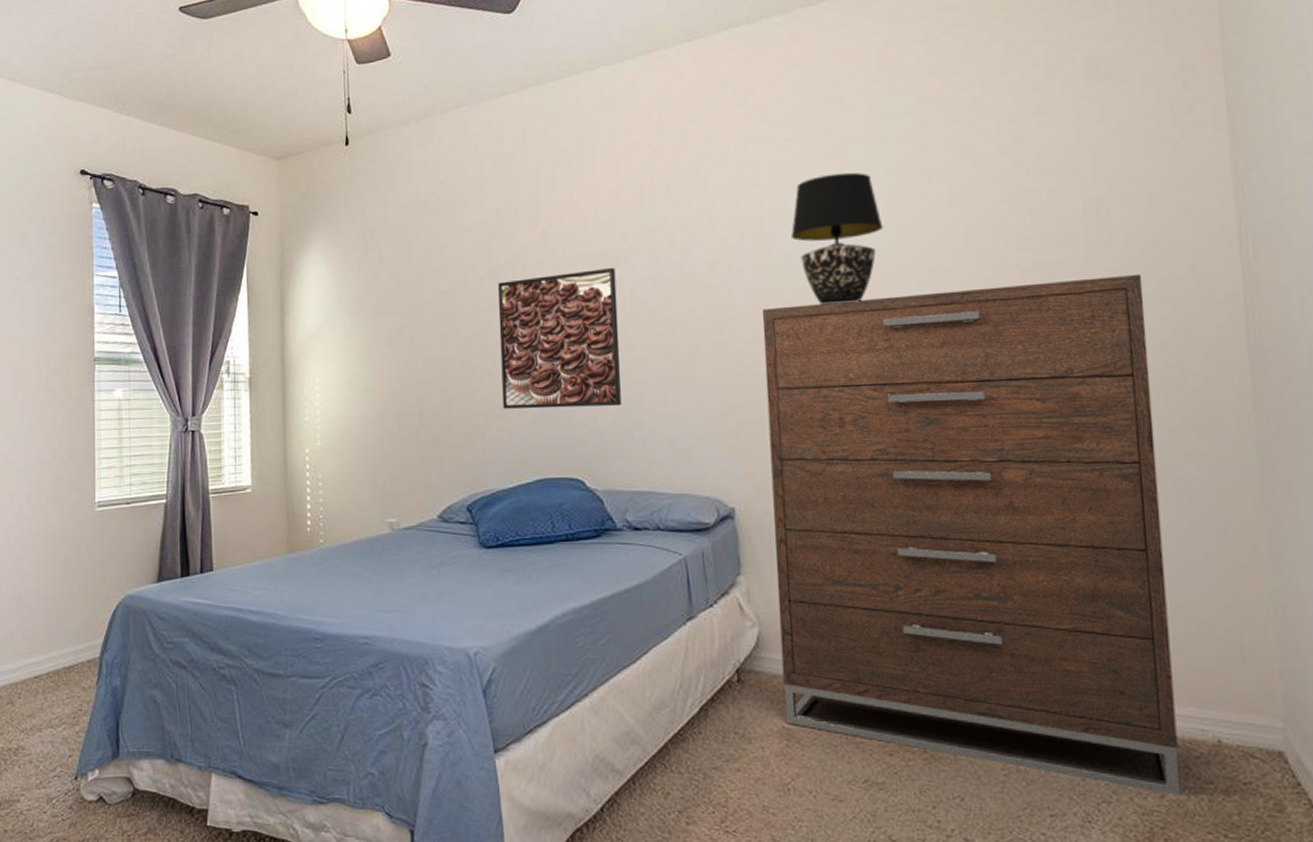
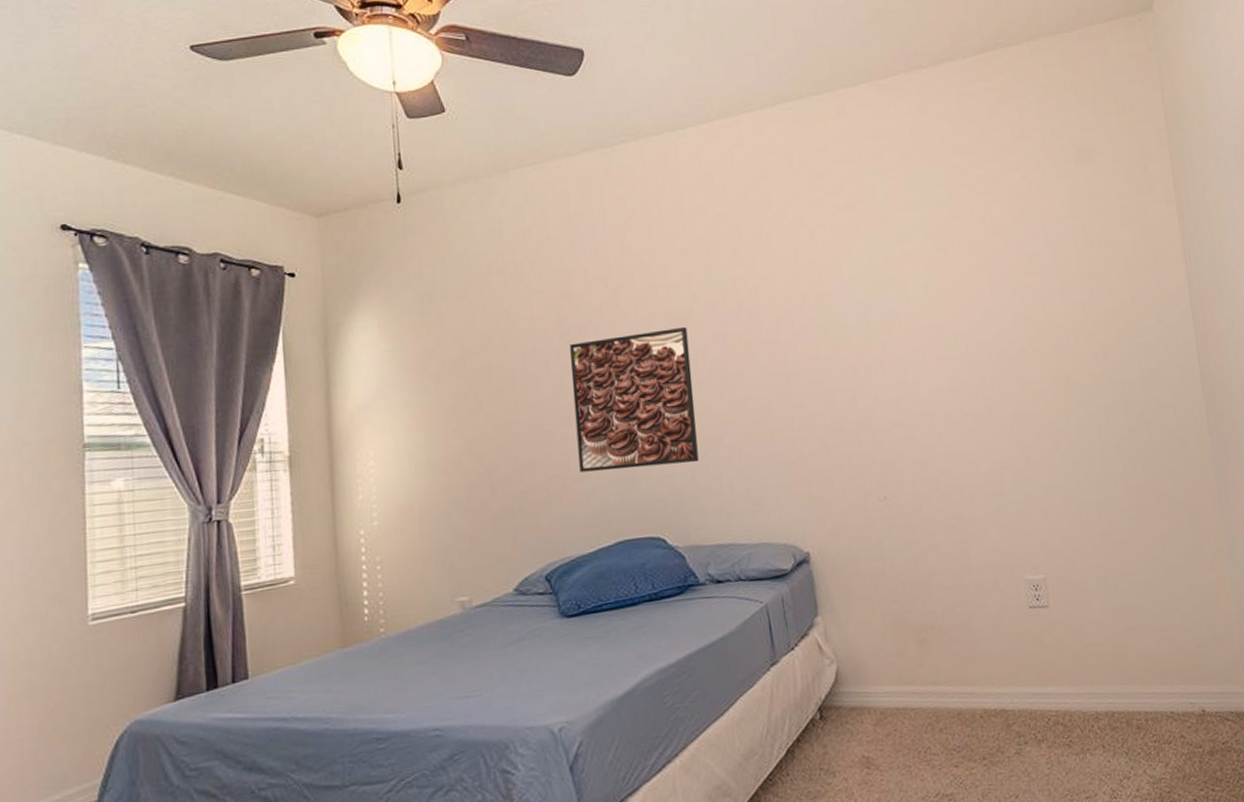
dresser: present [762,273,1180,795] -> none [825,324,1179,763]
table lamp: present [790,172,883,305] -> none [846,237,924,358]

